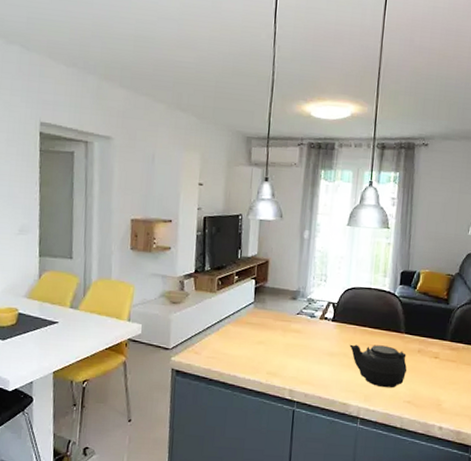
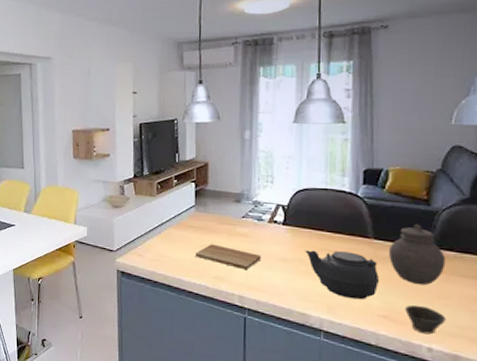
cutting board: none [252,340,311,364] -> present [196,244,261,270]
jar: none [415,320,457,373] -> present [389,223,446,286]
cup: none [424,390,454,415] -> present [405,304,447,335]

